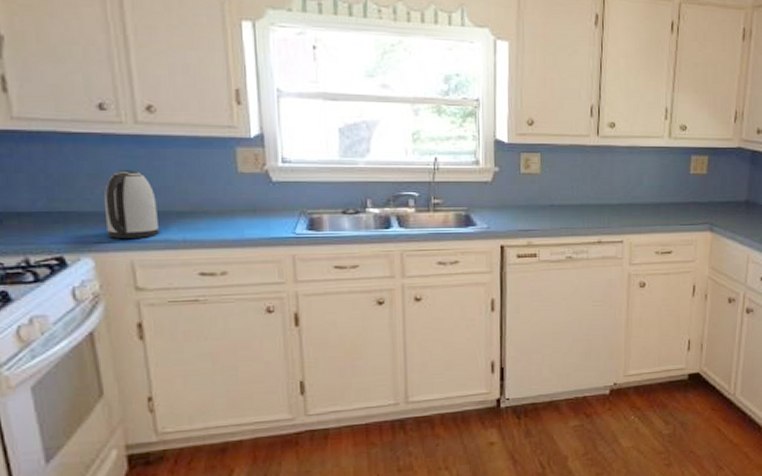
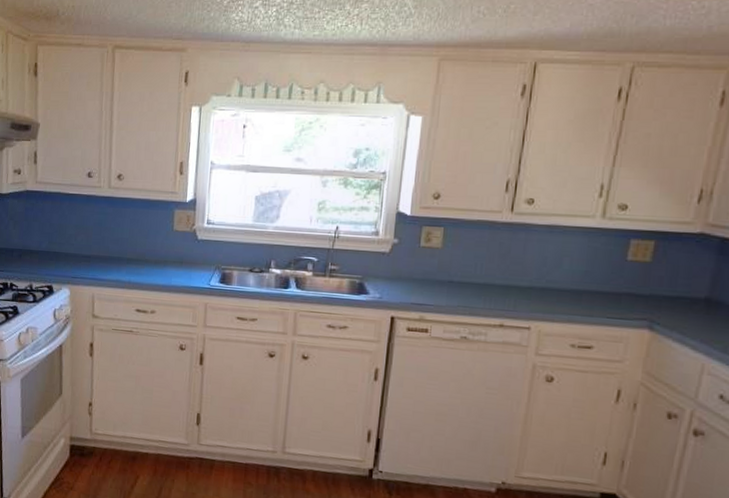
kettle: present [103,170,159,239] -> none [80,224,115,277]

